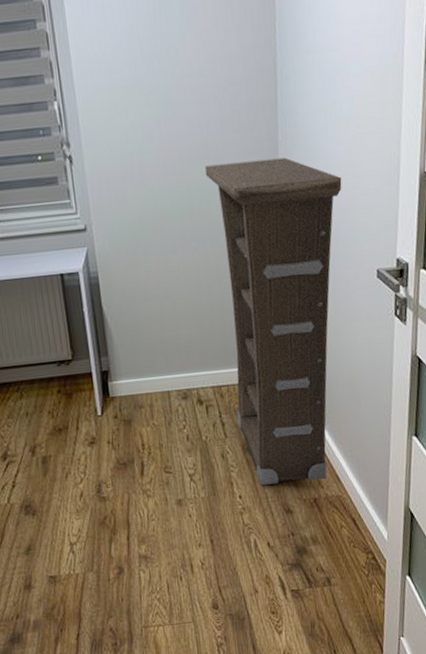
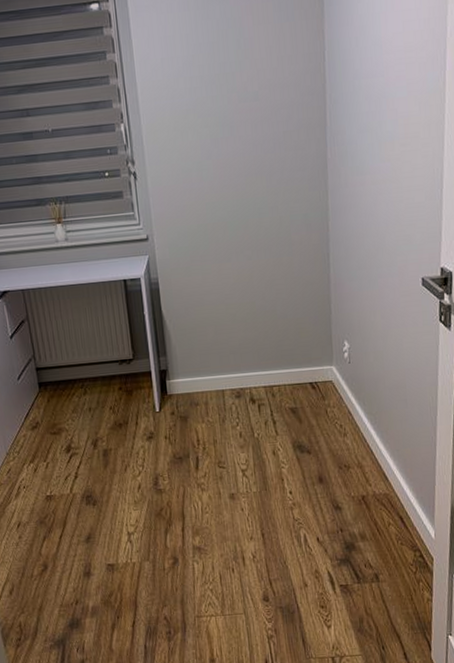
cabinet: present [204,157,342,485] -> none [258,173,388,482]

